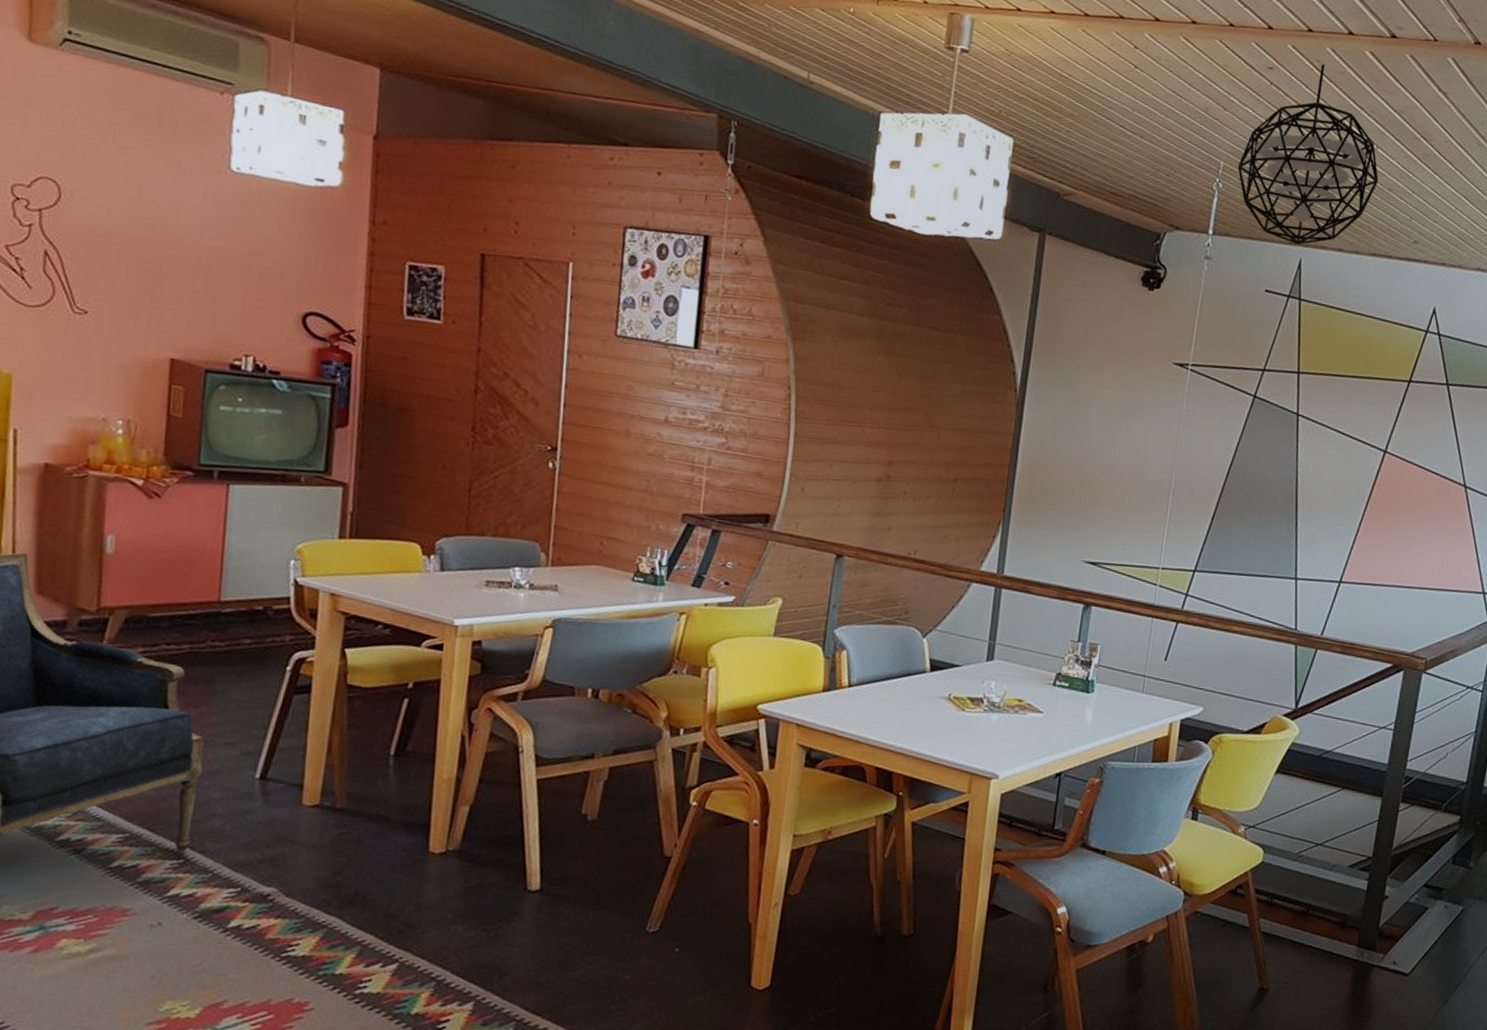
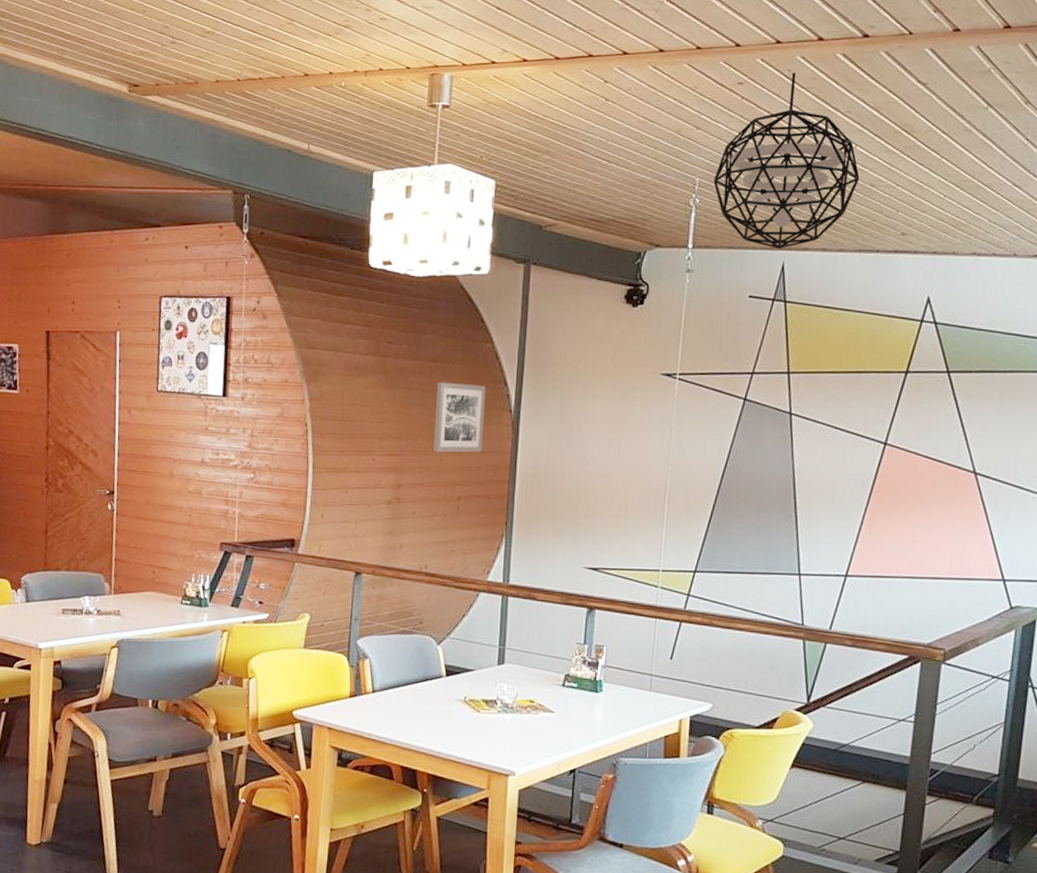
wall art: none [930,352,991,432] -> present [434,382,486,453]

